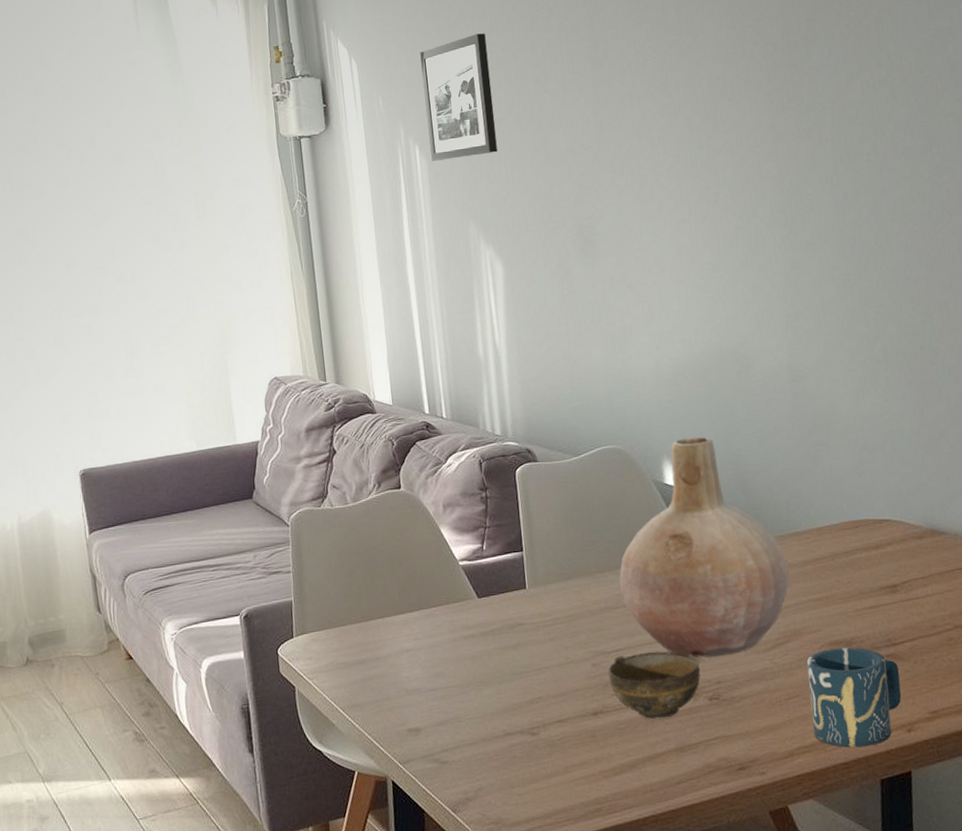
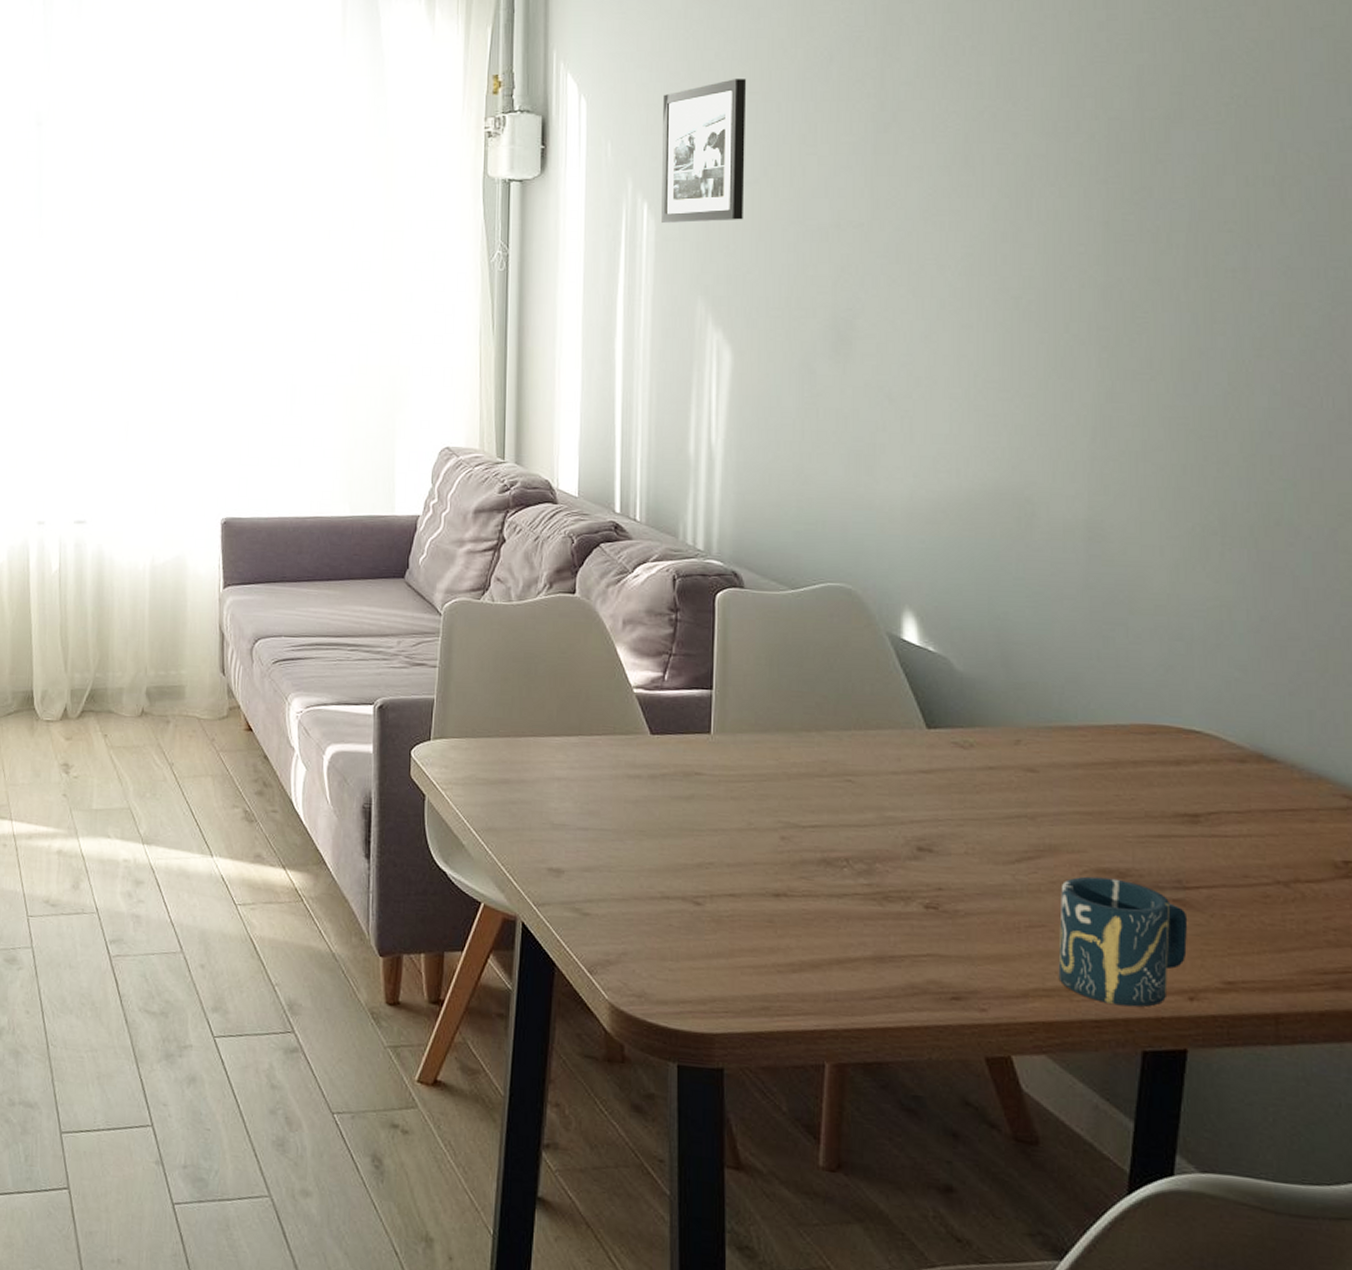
cup: present [608,651,701,720] -> none [799,832,918,919]
vase: present [619,437,789,658] -> none [829,588,1051,859]

